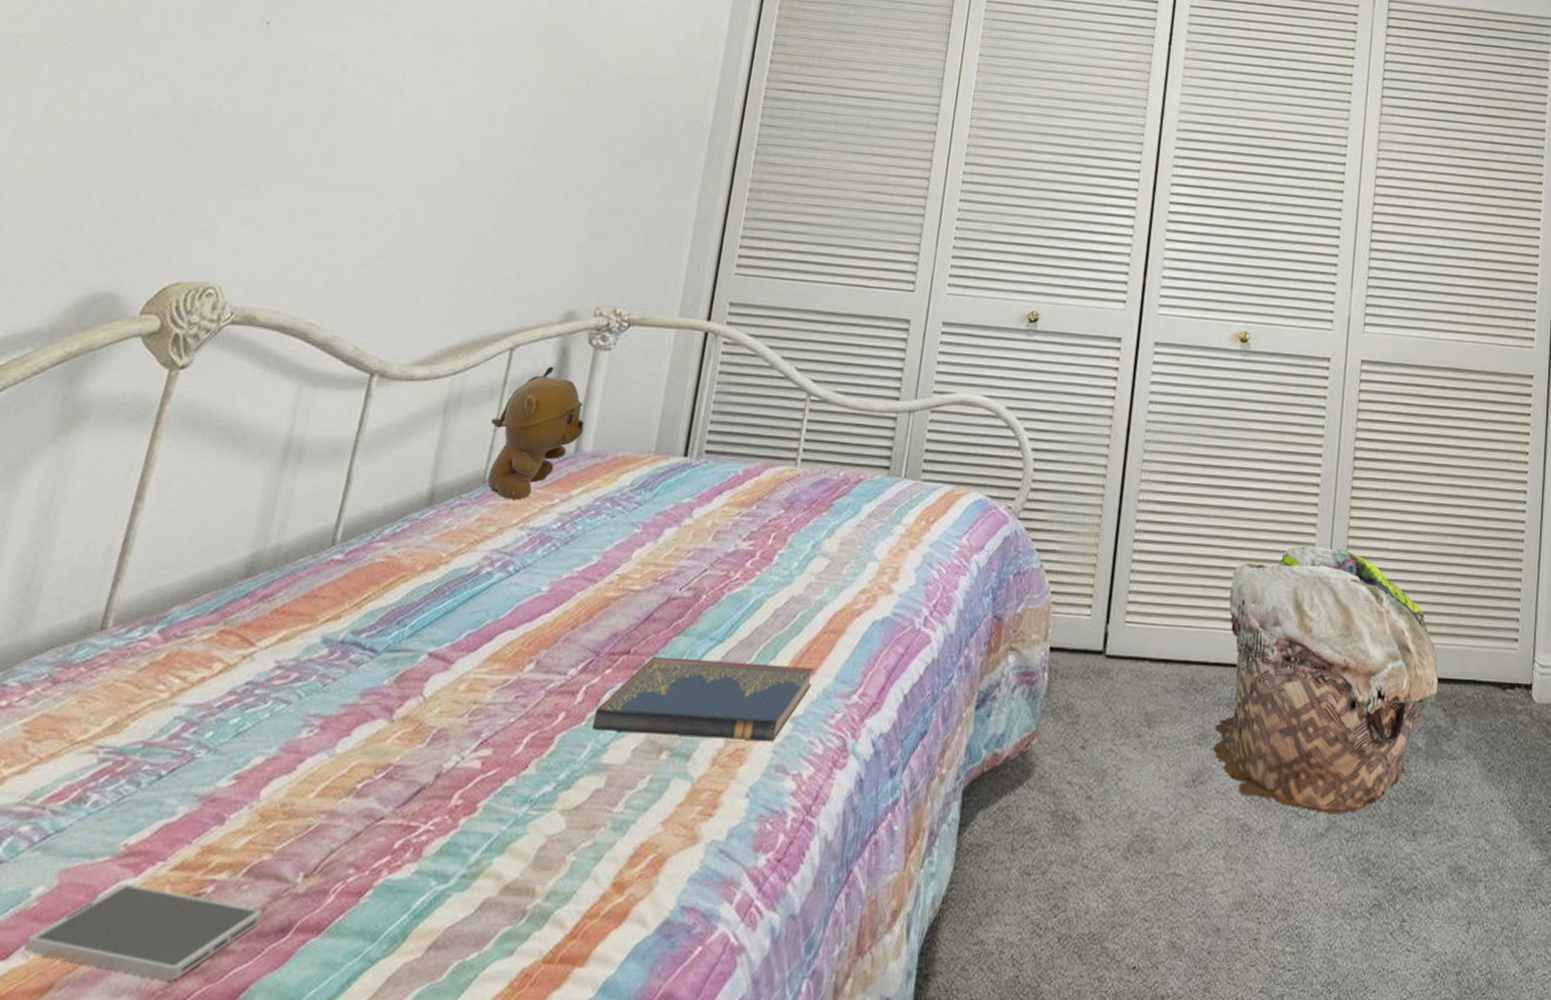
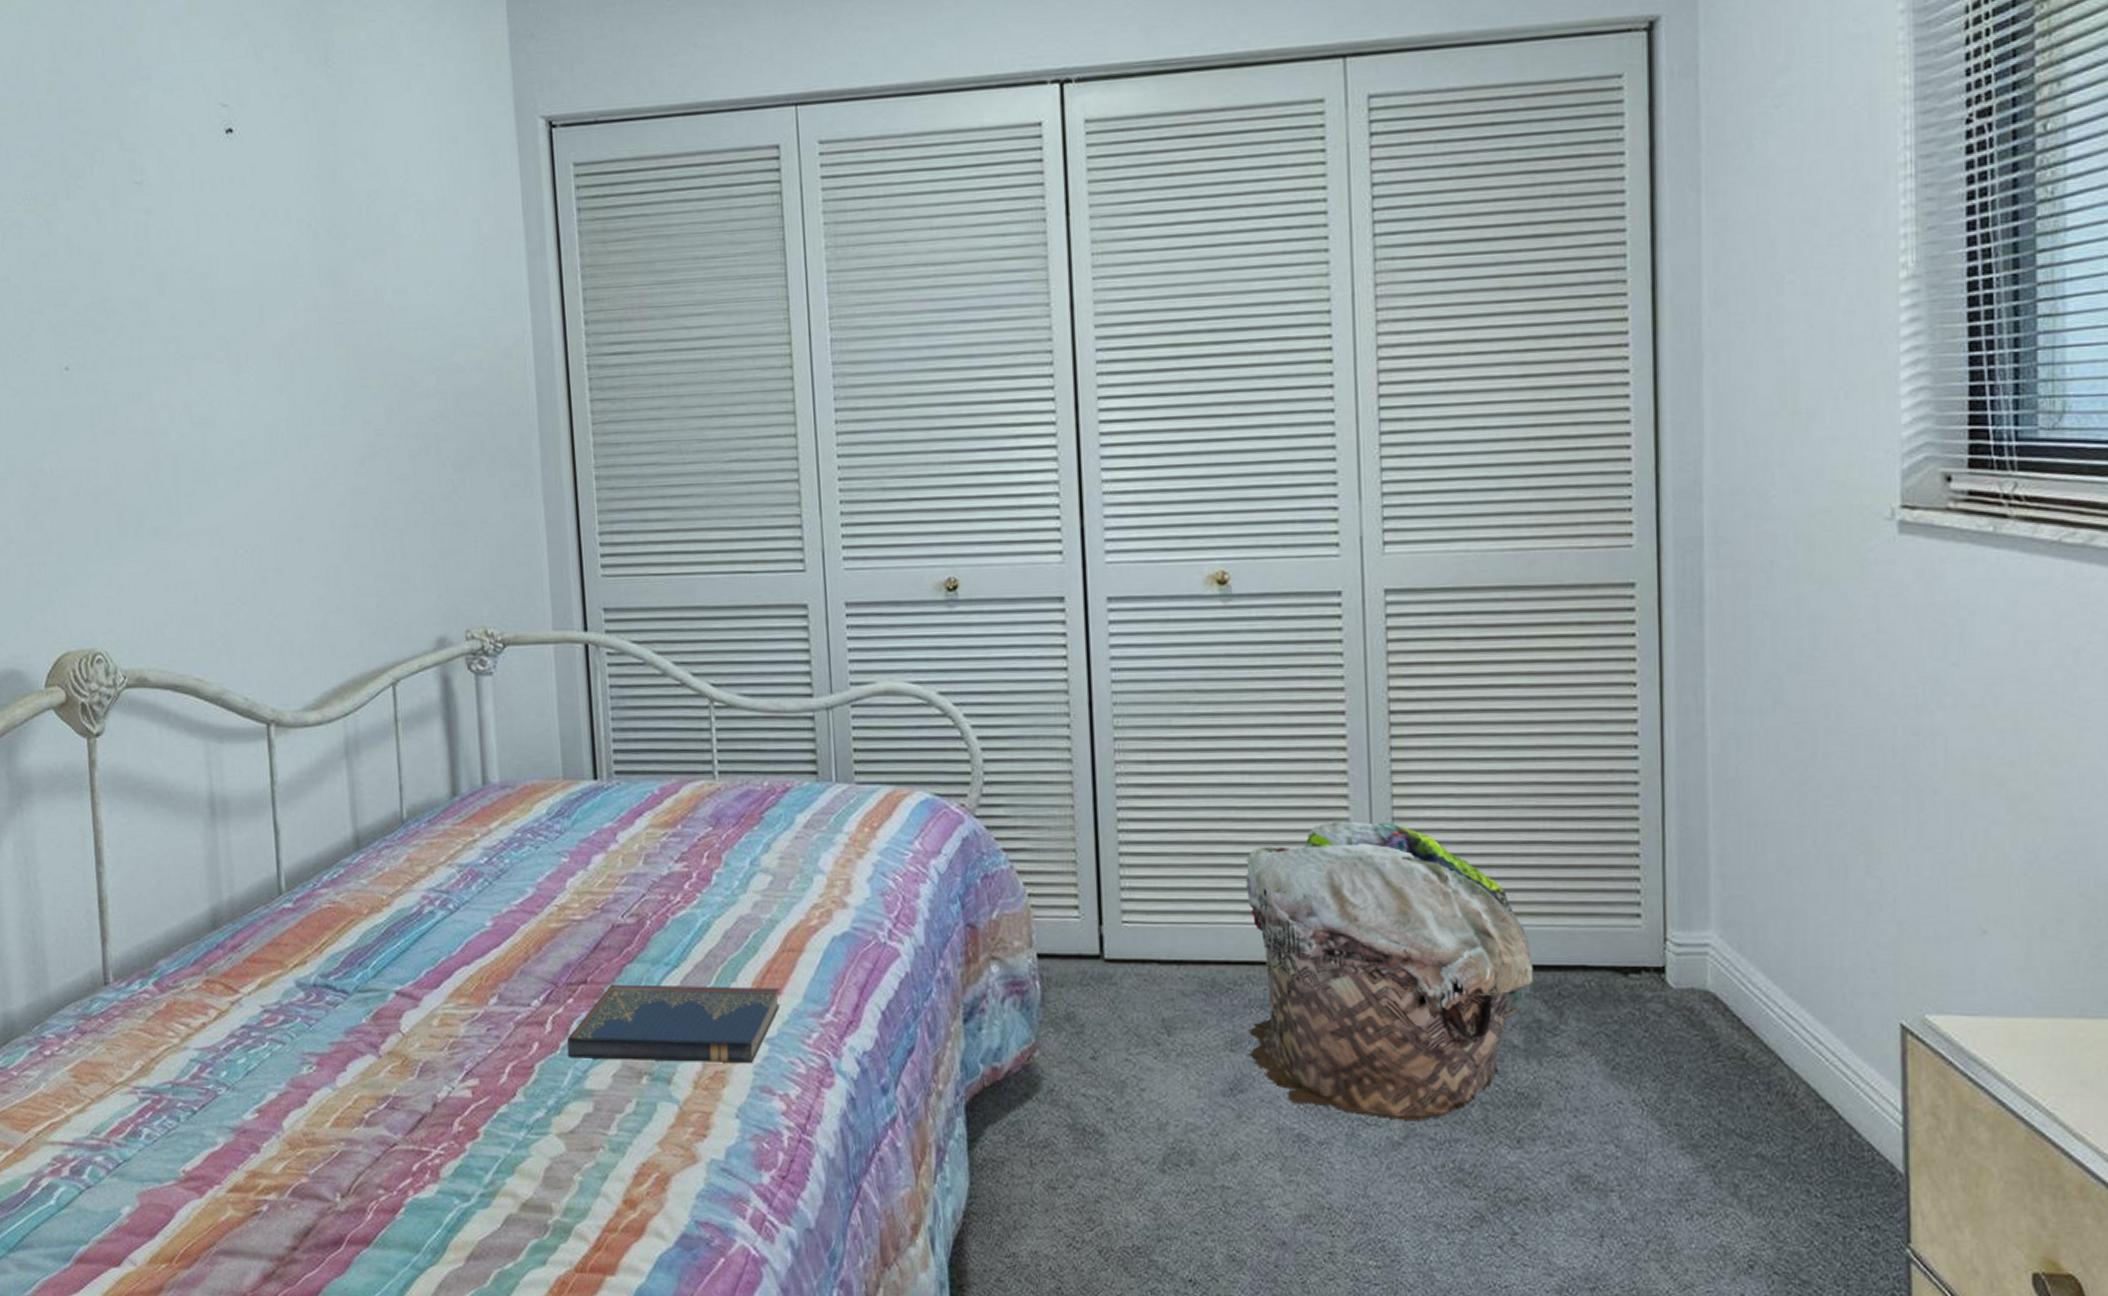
smartphone: present [23,883,263,982] -> none [130,1203,315,1286]
stuffed bear: present [487,366,585,500] -> none [392,698,487,838]

